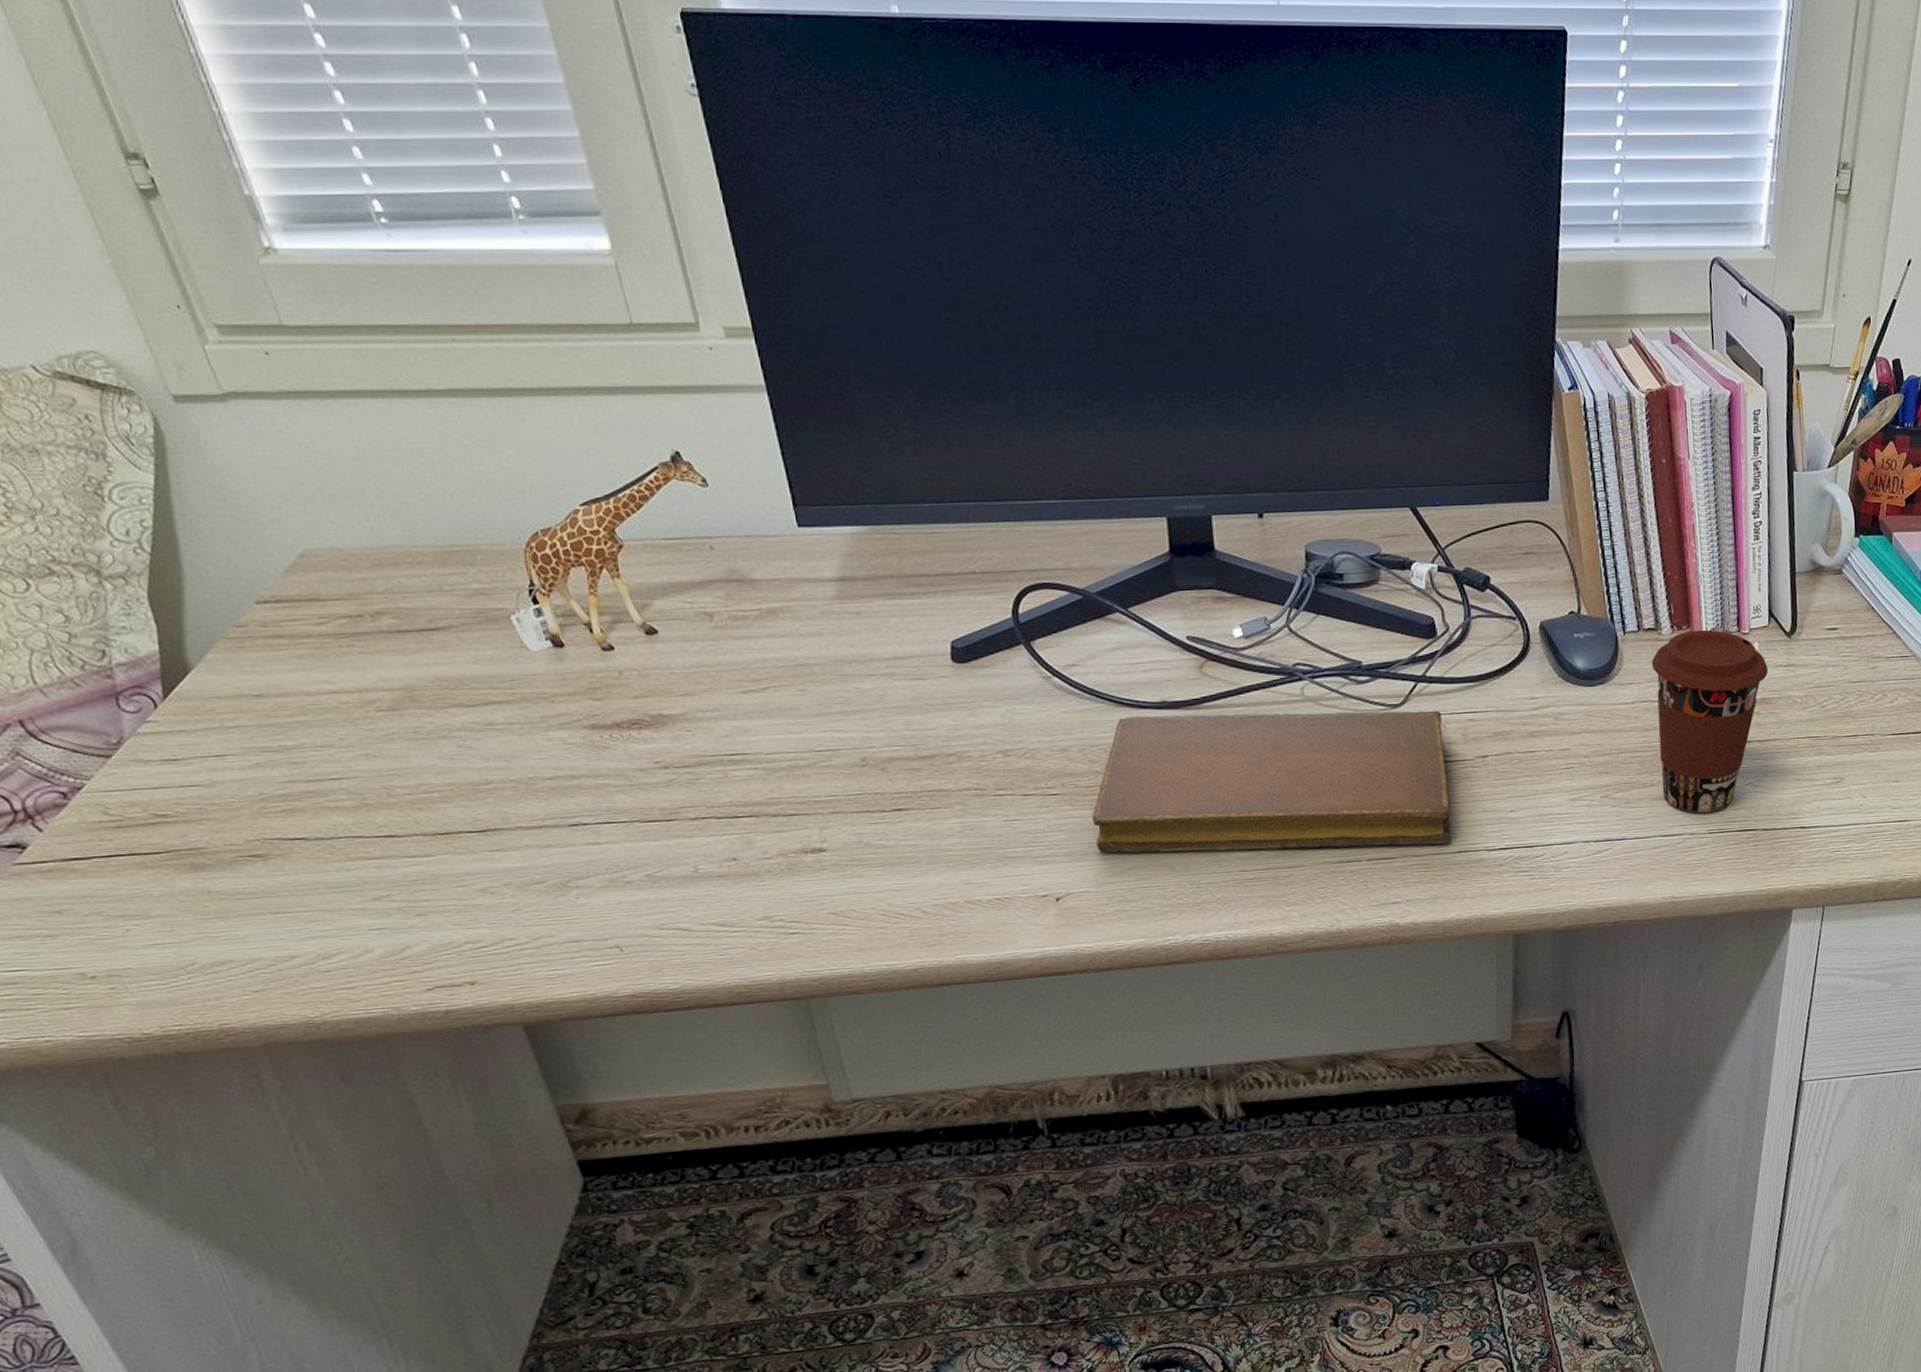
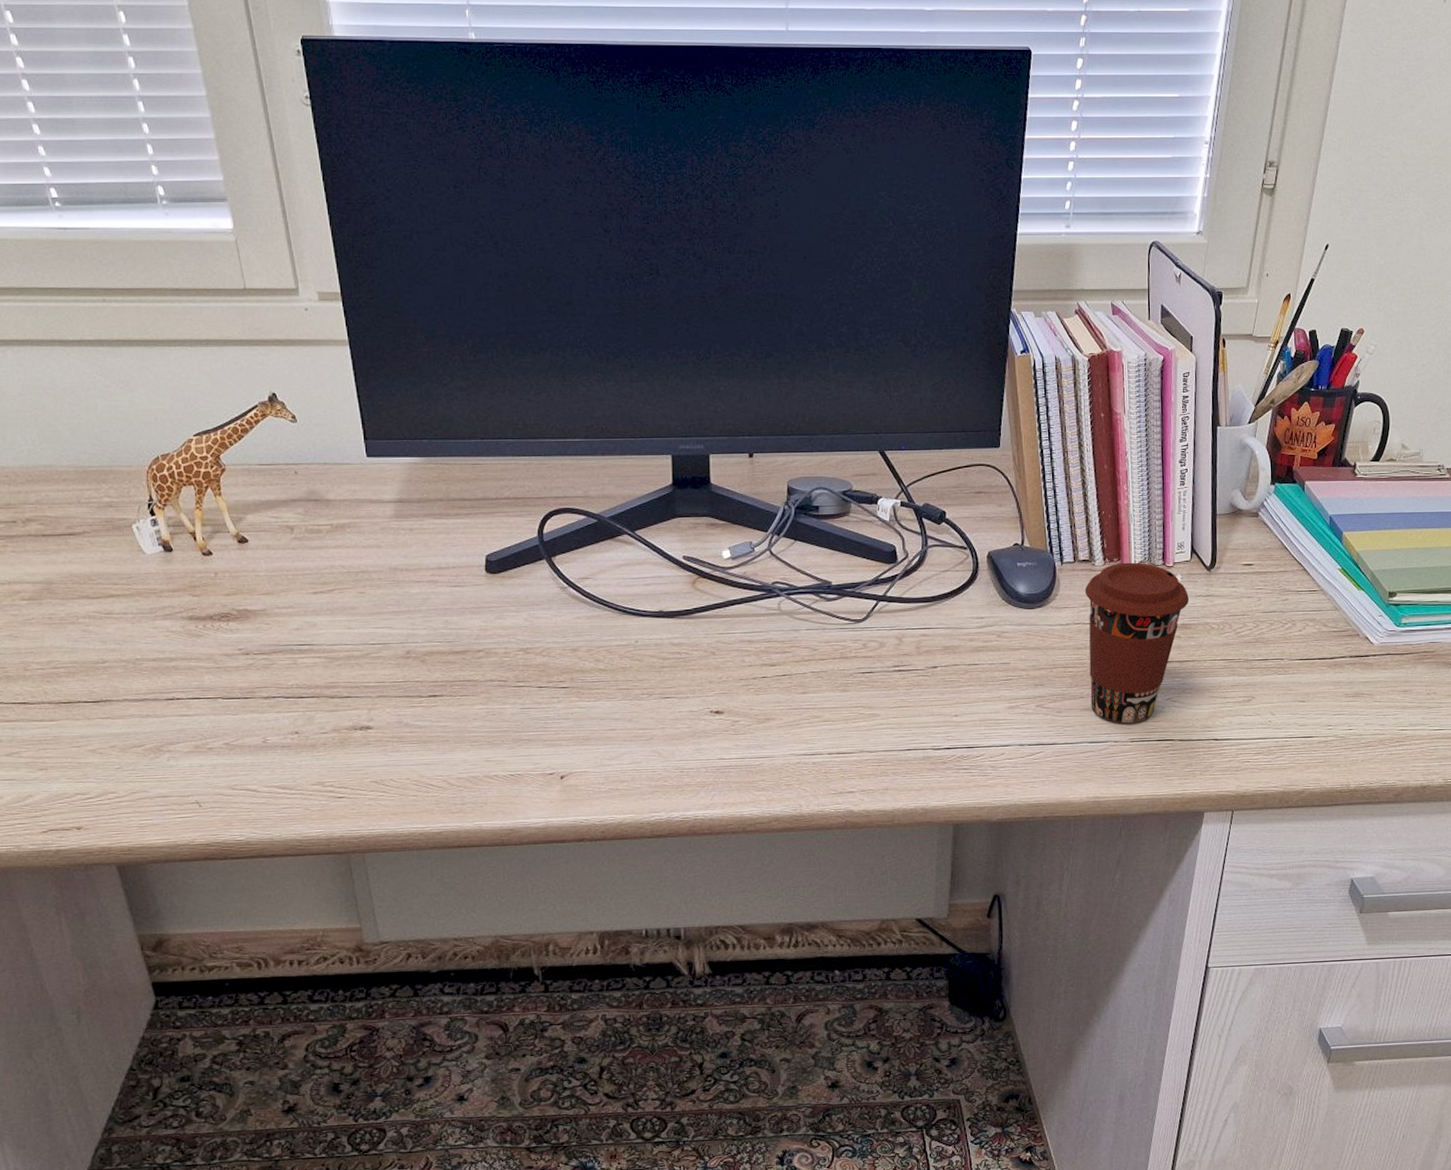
notebook: present [1092,710,1451,853] -> none [595,623,902,742]

